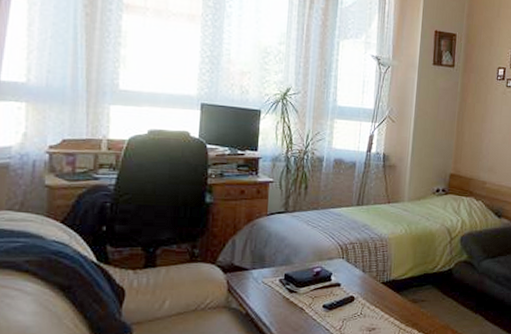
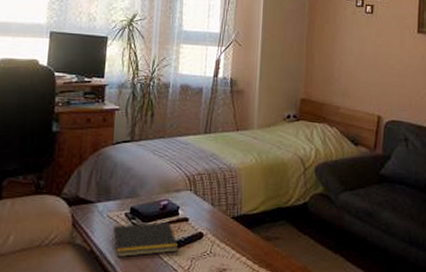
notepad: none [267,287,331,319] -> present [112,221,179,257]

